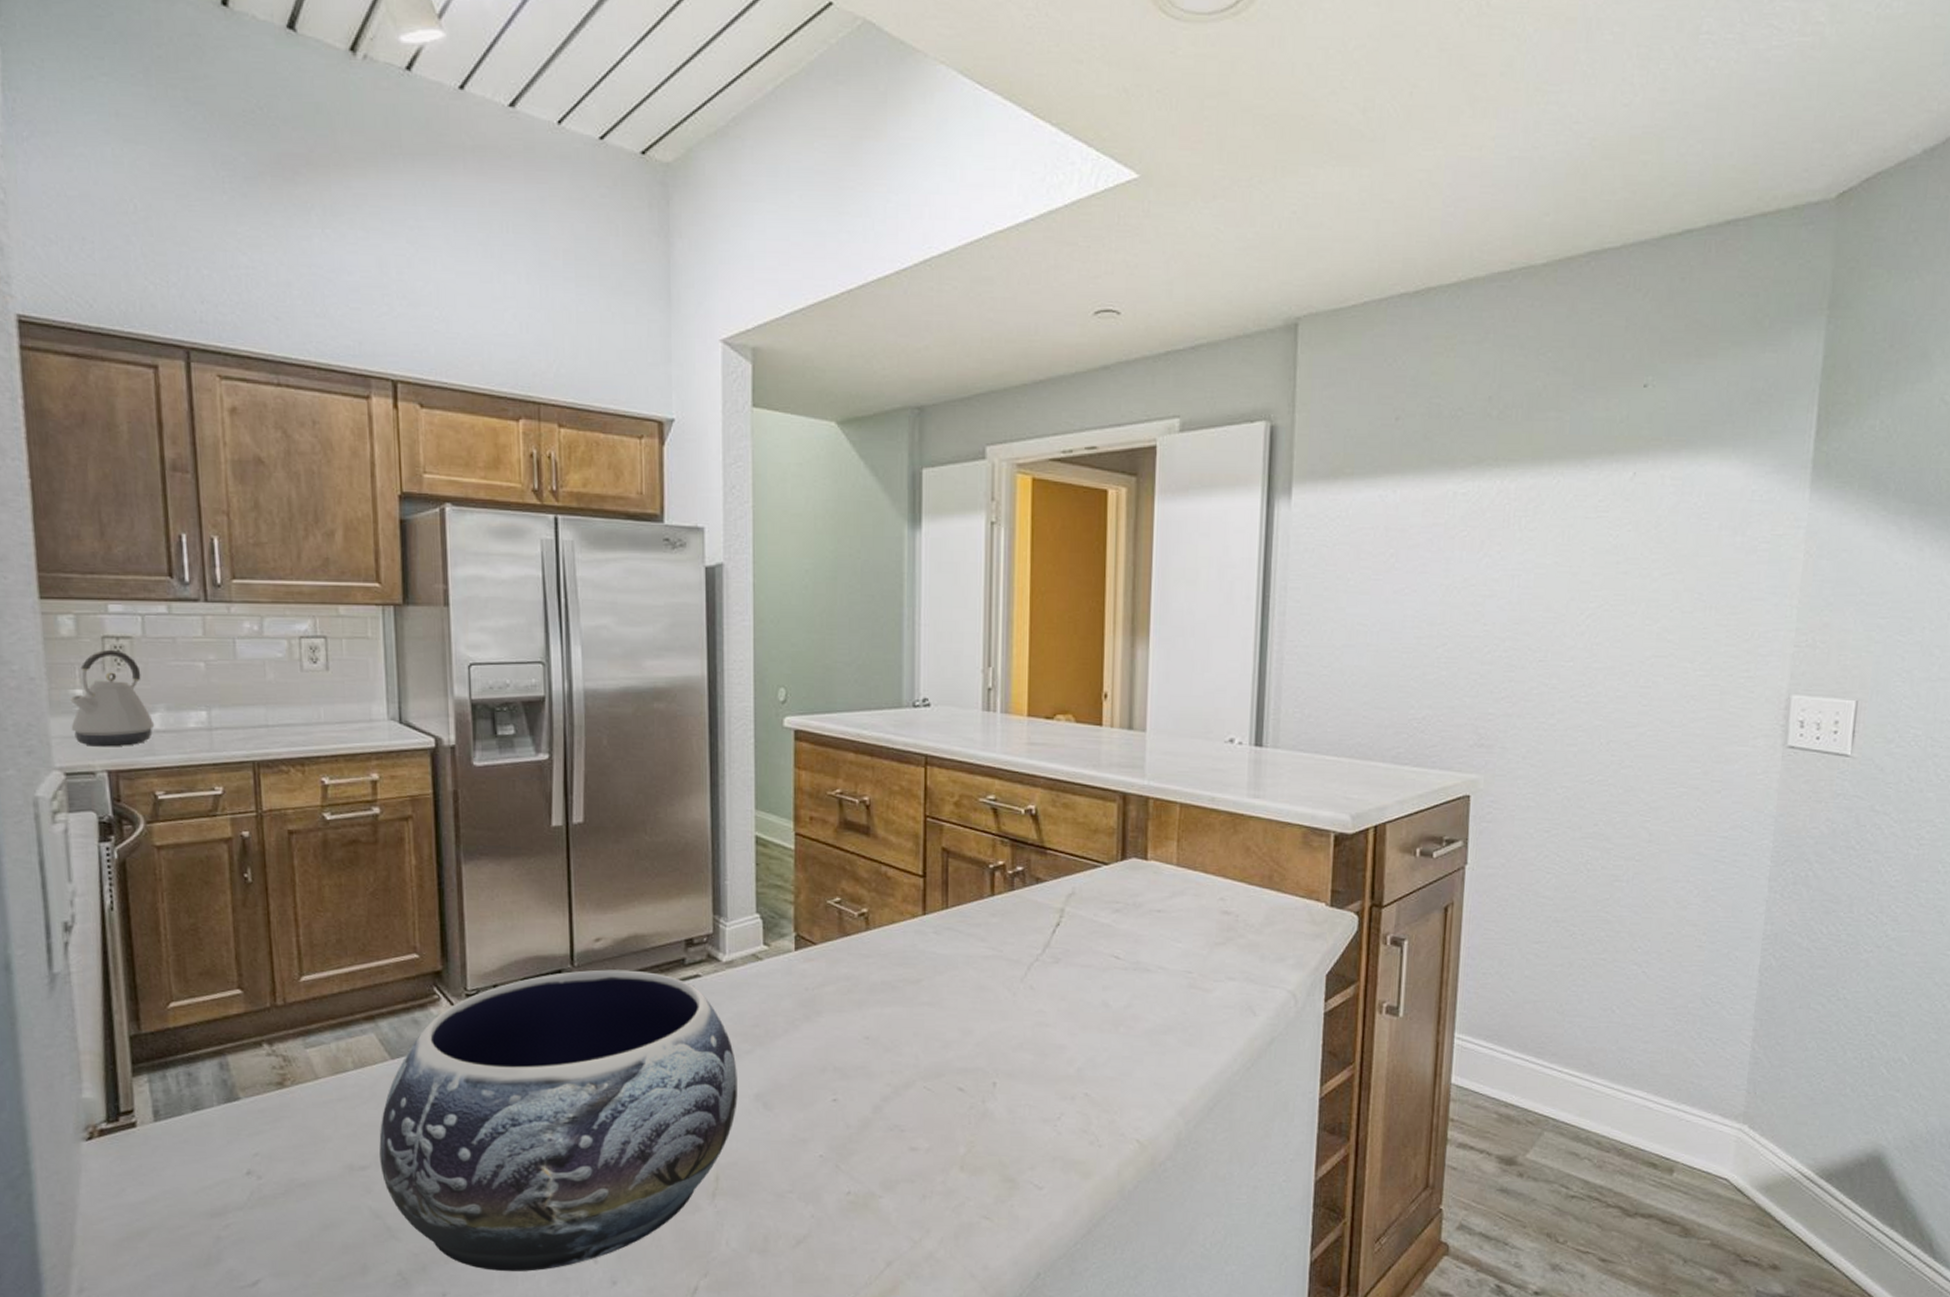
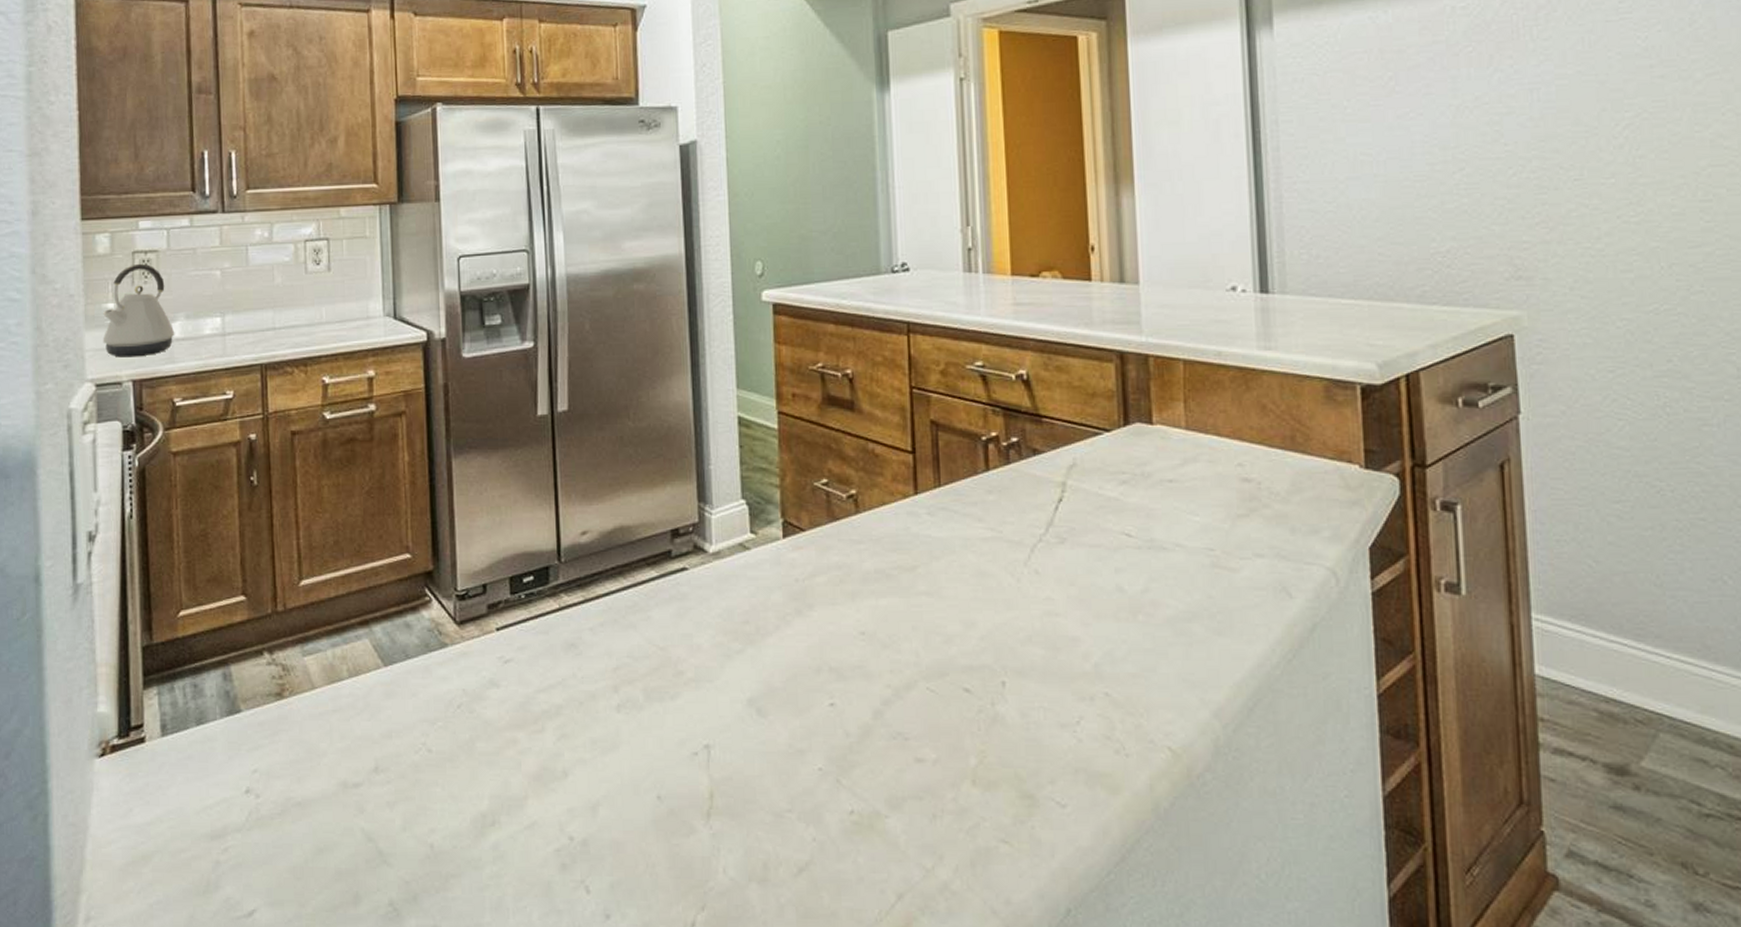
decorative bowl: present [379,969,738,1272] -> none [372,565,730,903]

